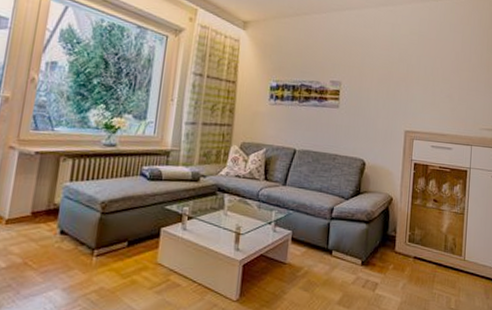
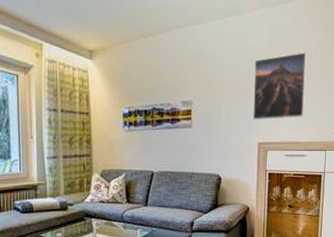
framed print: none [400,47,455,110] -> present [253,52,307,120]

